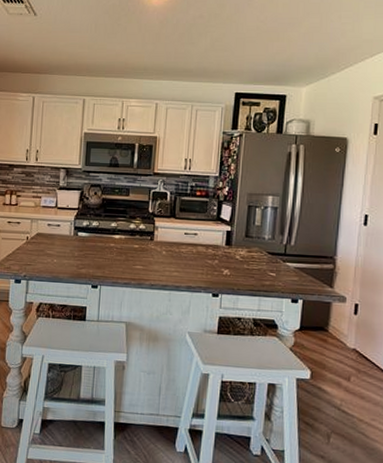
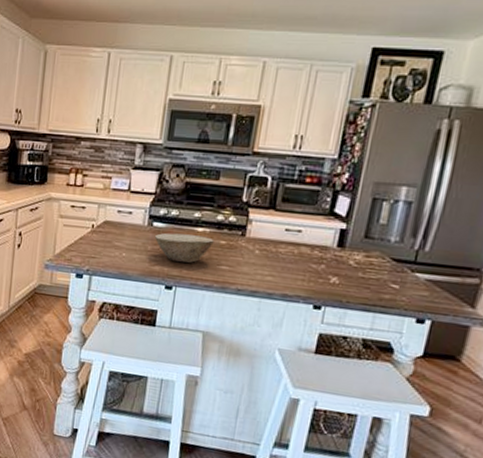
bowl: none [81,240,129,265] -> present [155,233,214,263]

